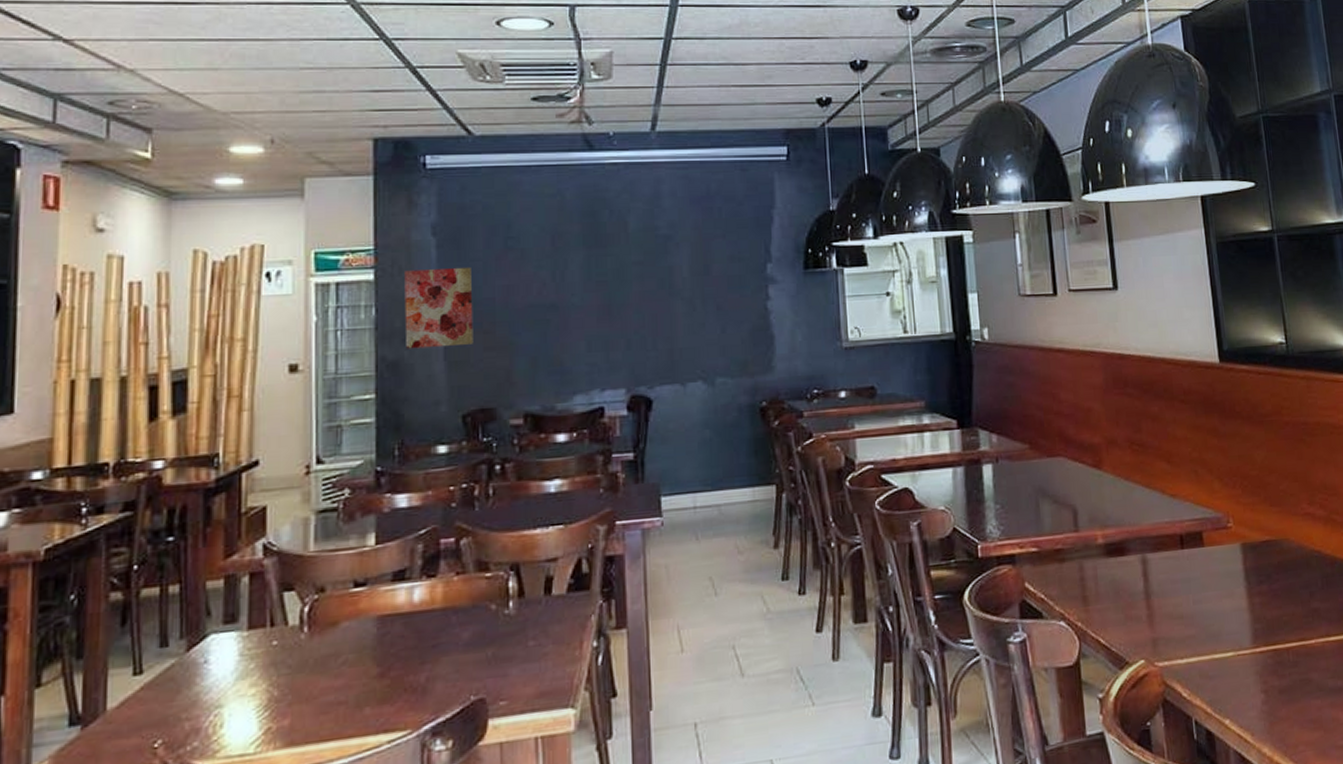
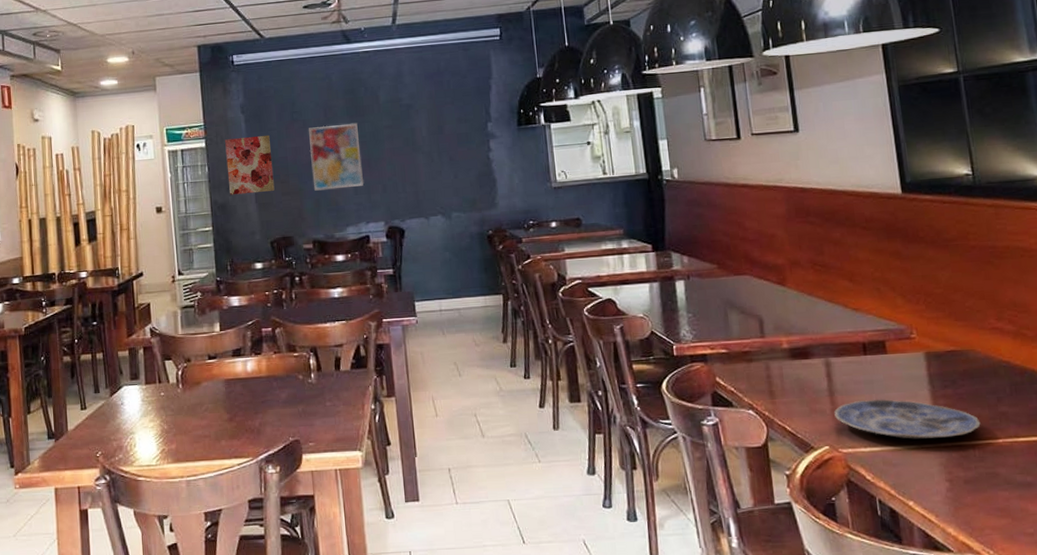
wall art: none [527,256,601,346] -> present [309,123,364,191]
plate: none [1150,600,1295,646] -> present [834,399,981,440]

